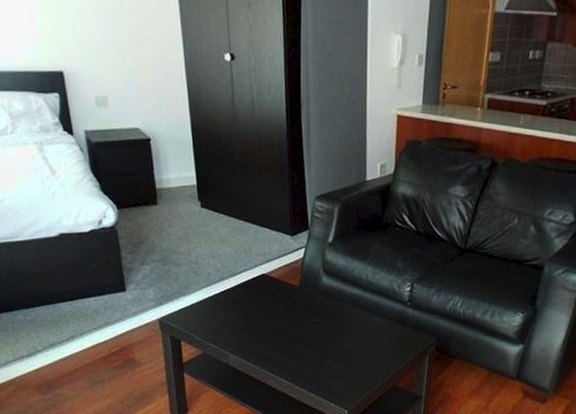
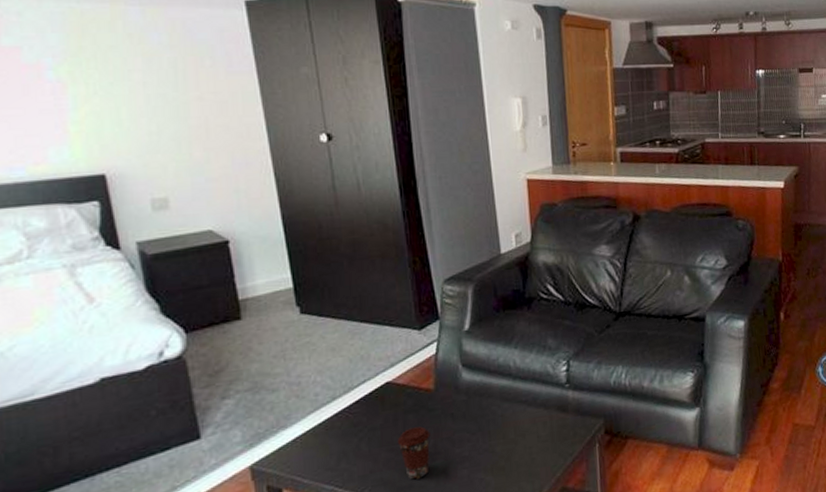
coffee cup: none [266,314,293,354] -> present [397,426,431,480]

